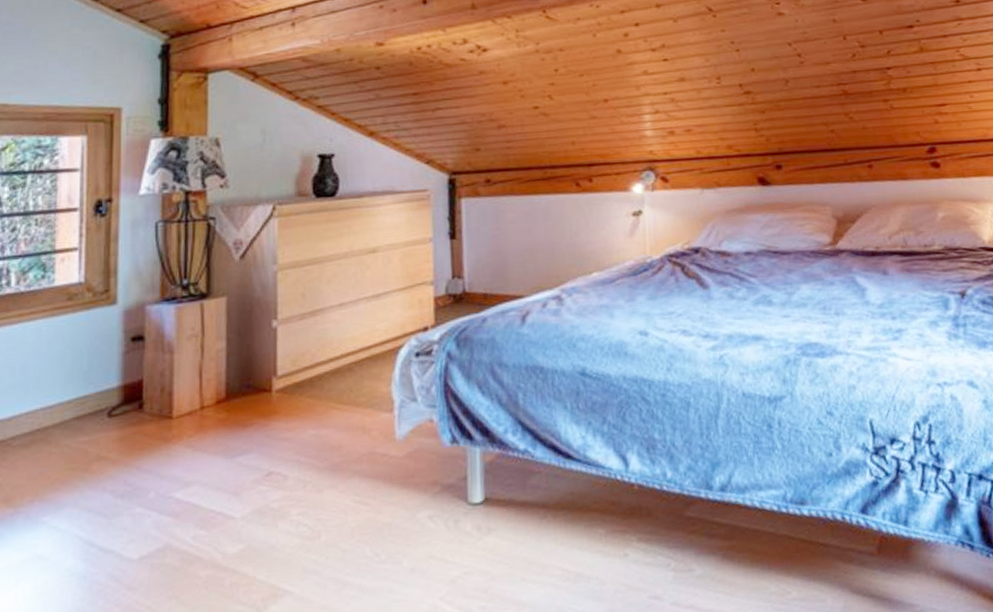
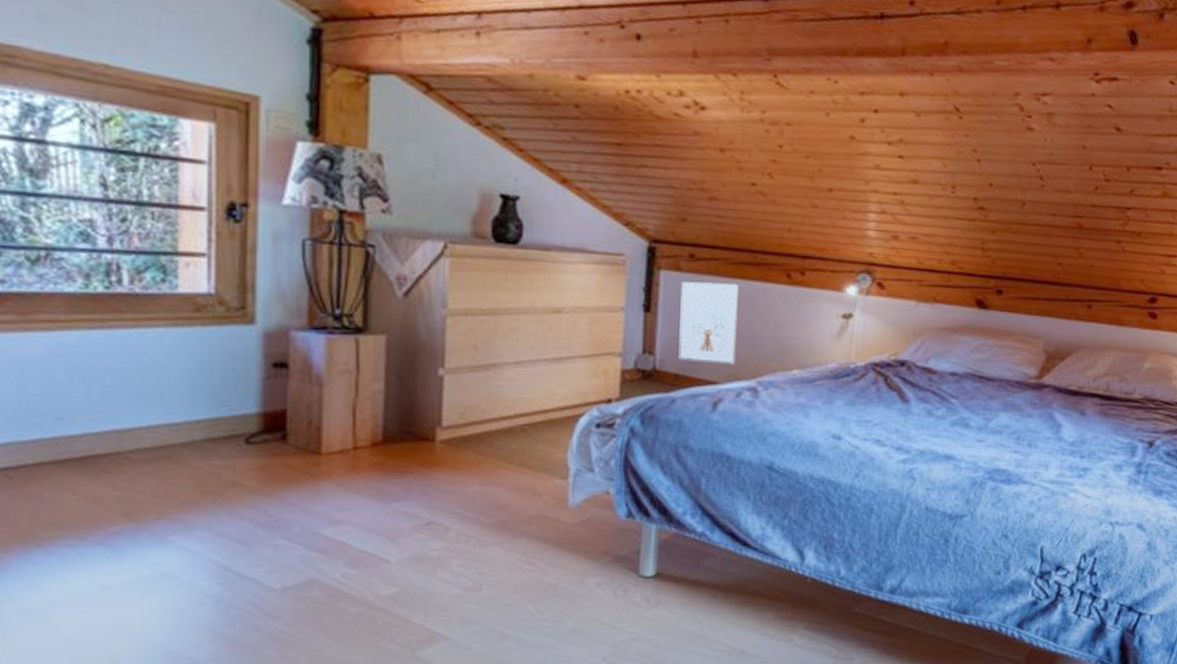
picture frame: none [481,199,538,280] -> present [678,281,739,366]

